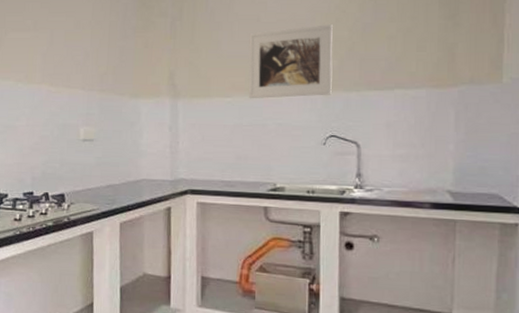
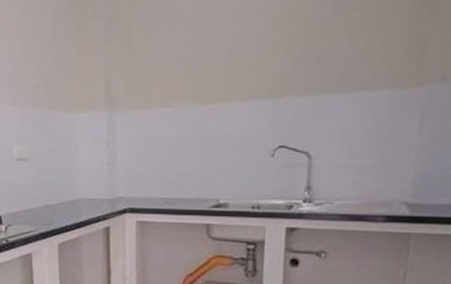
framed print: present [248,24,333,99] -> none [190,18,287,109]

